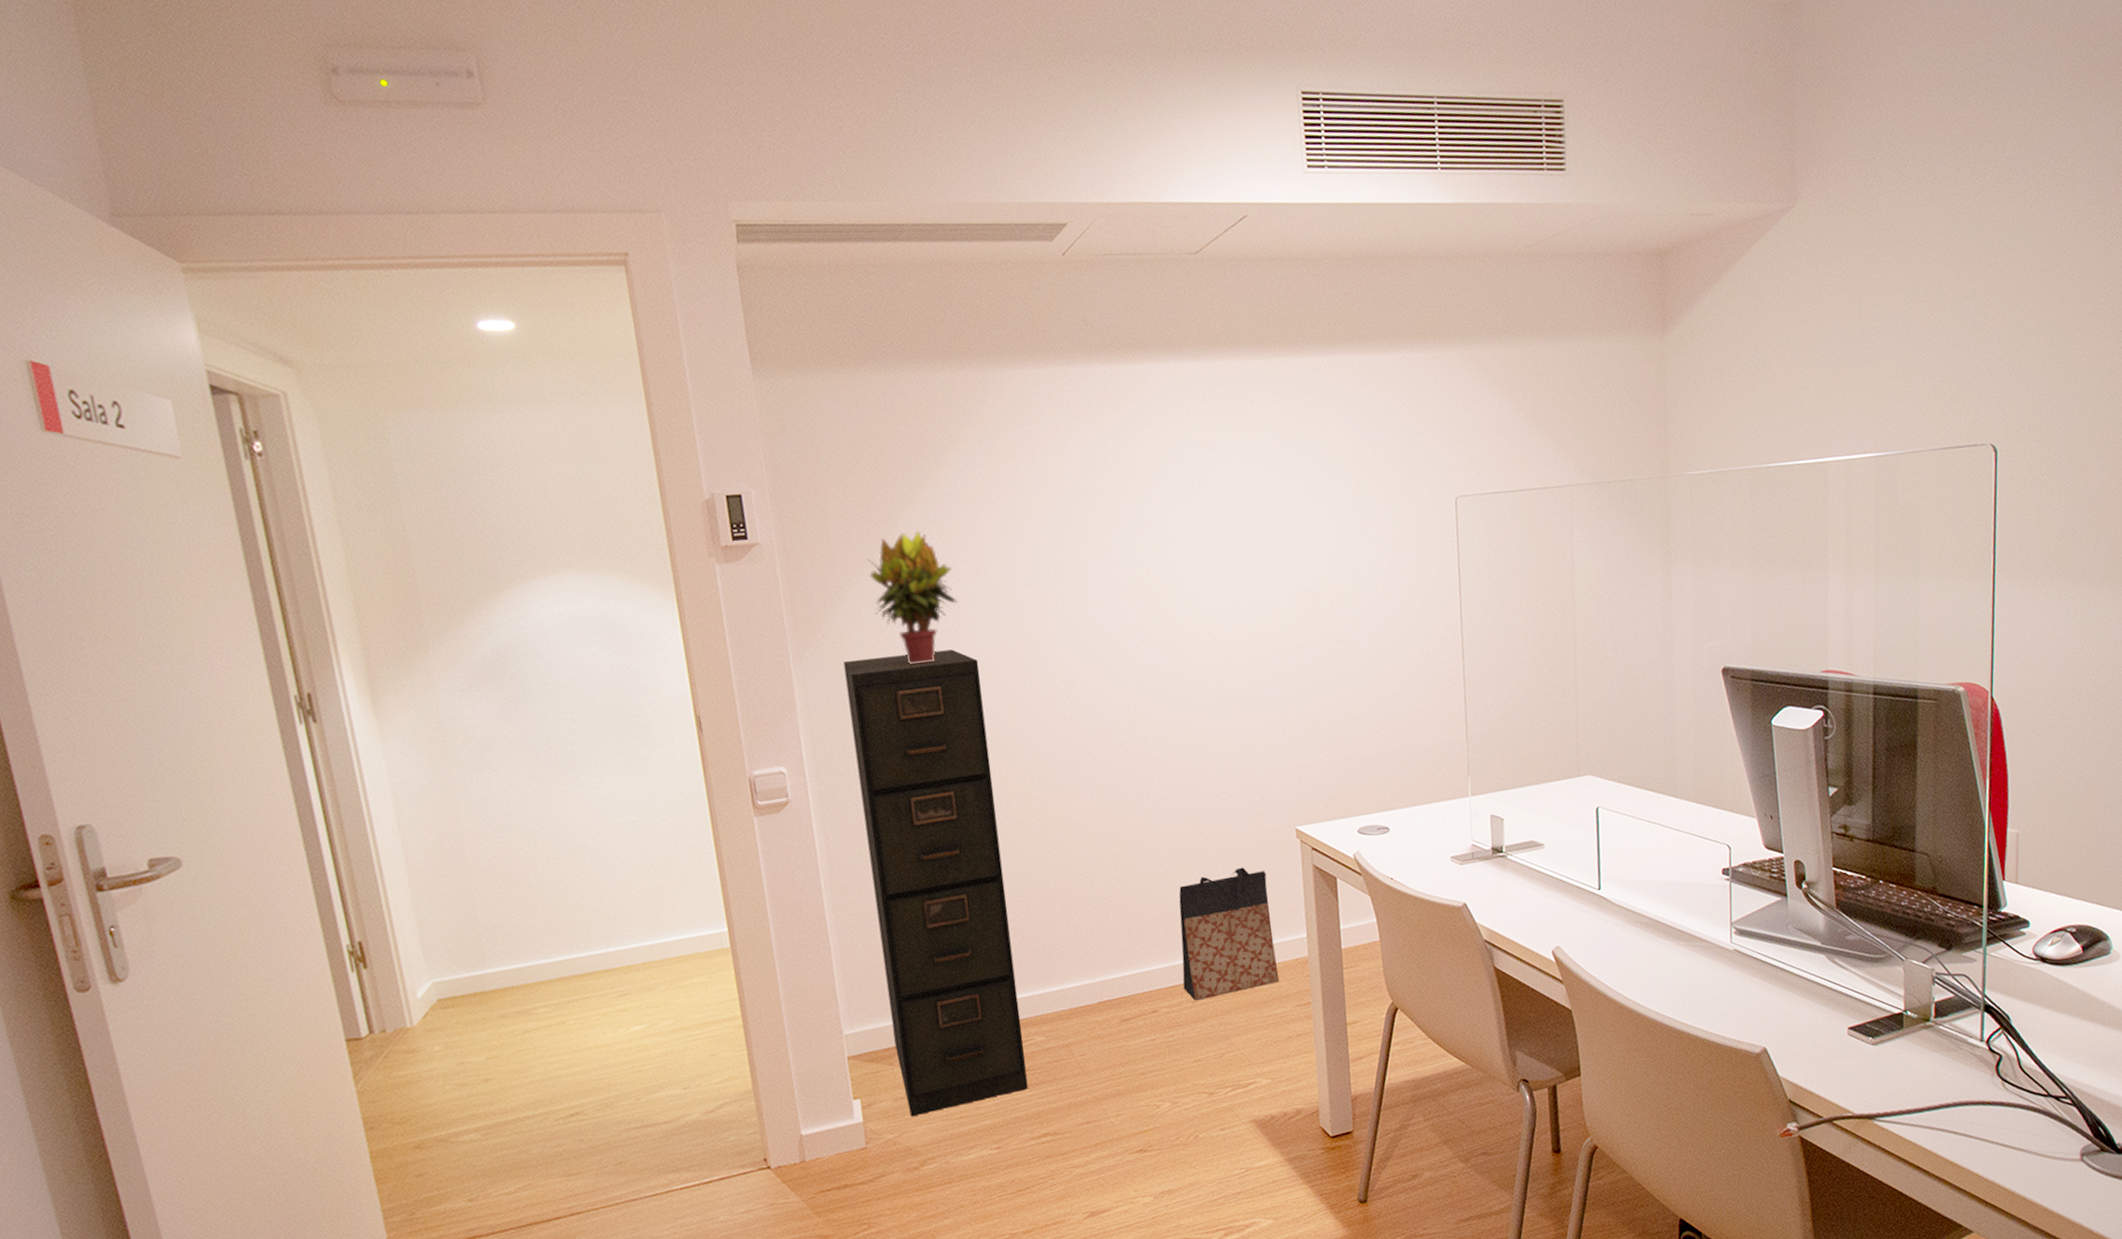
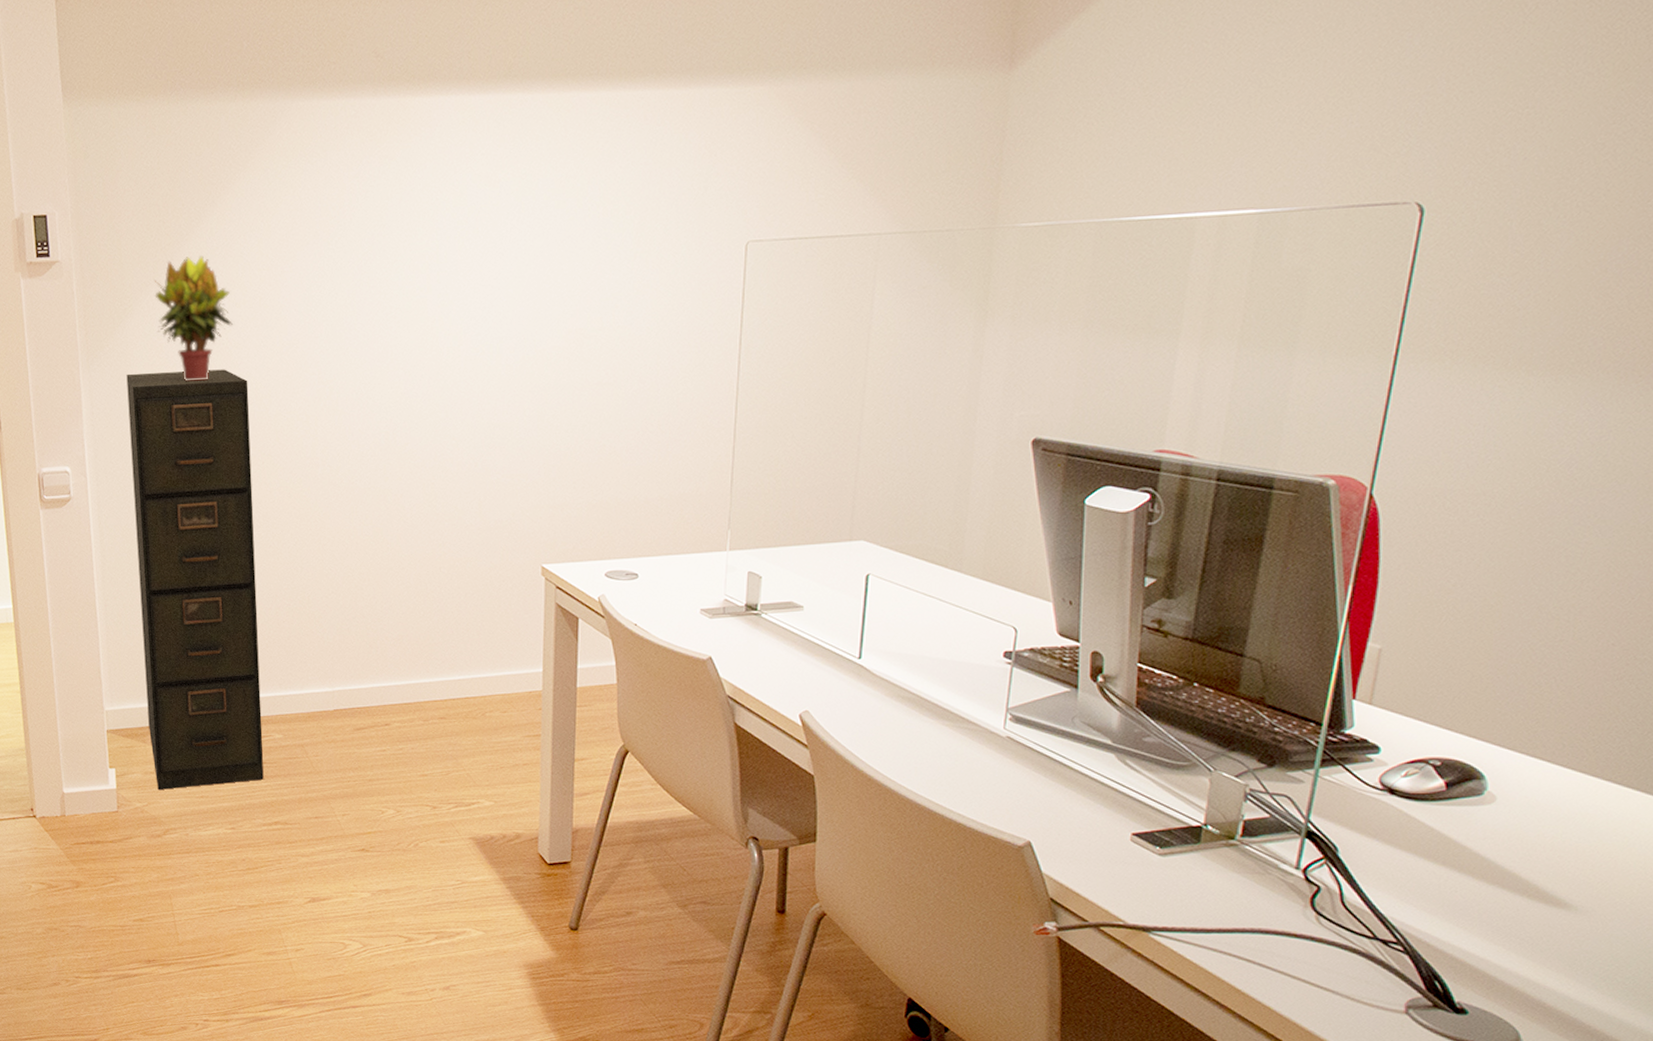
bag: present [1178,867,1280,1000] -> none [416,598,511,719]

